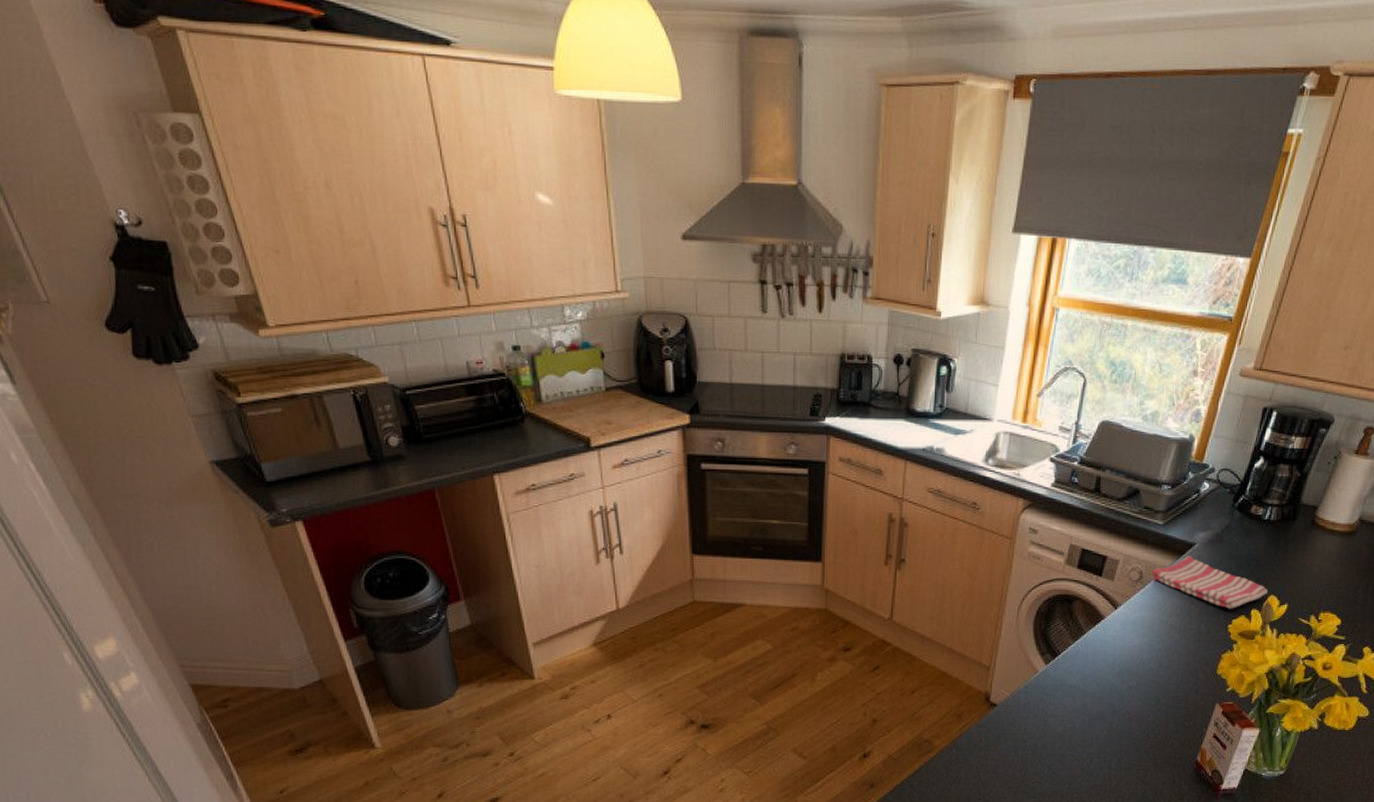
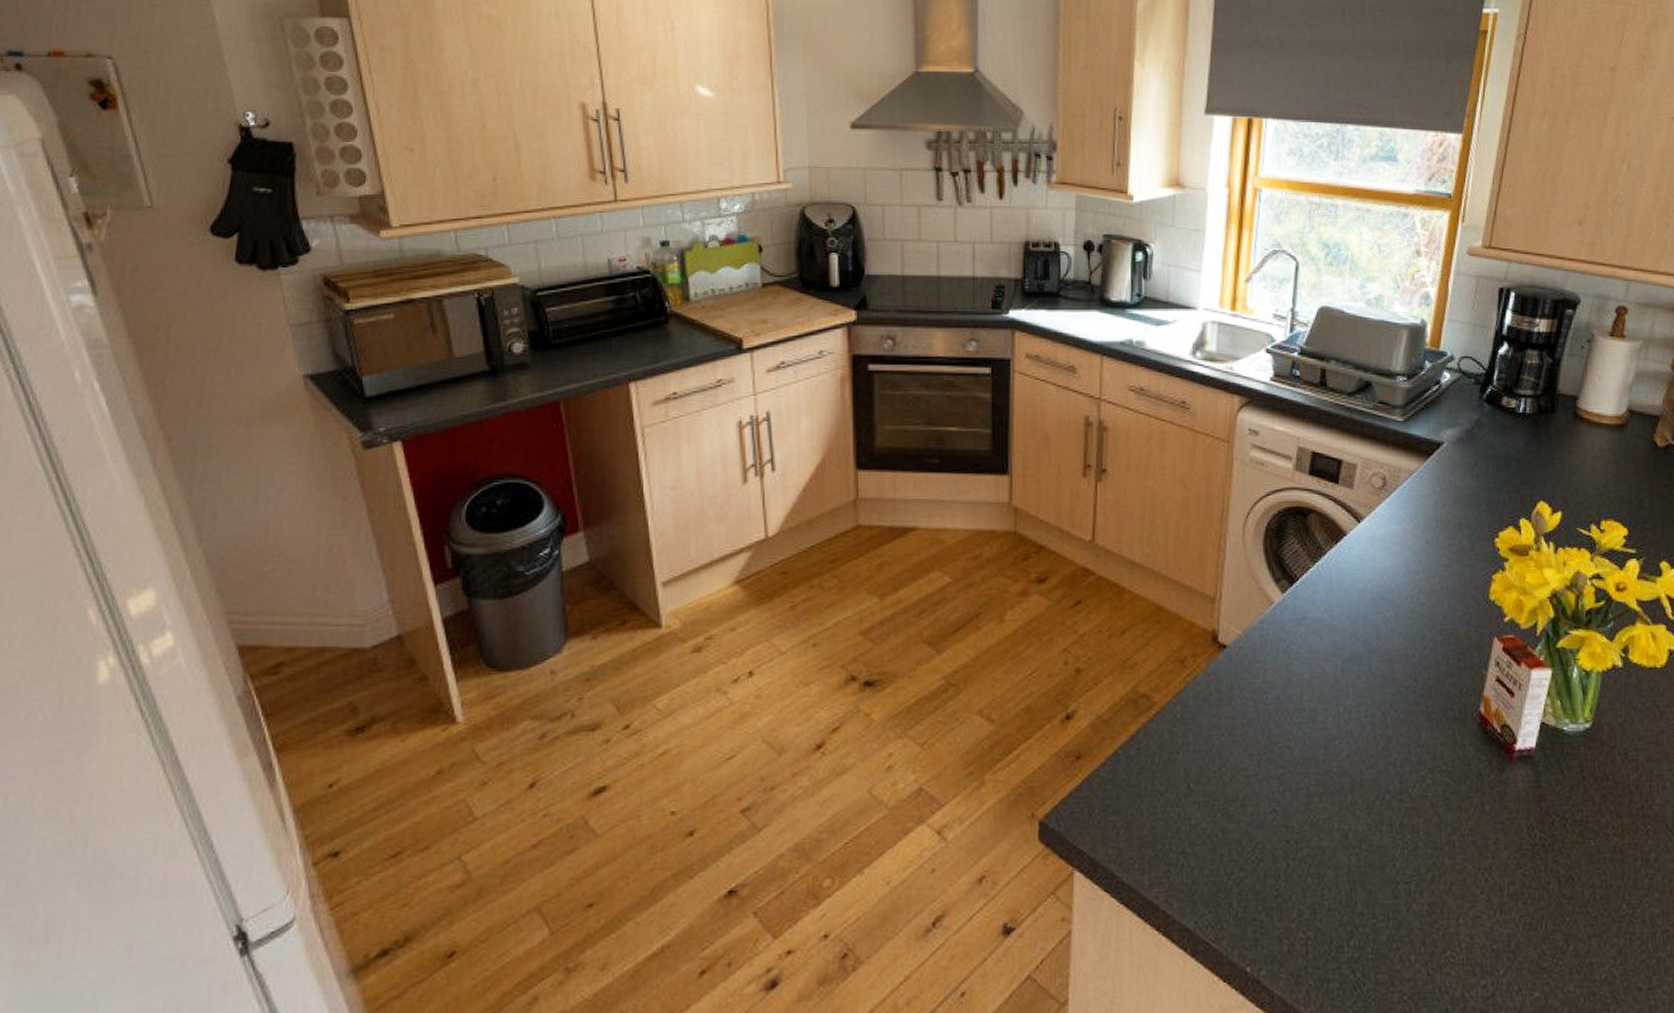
dish towel: present [1152,556,1268,609] -> none [1397,457,1536,519]

